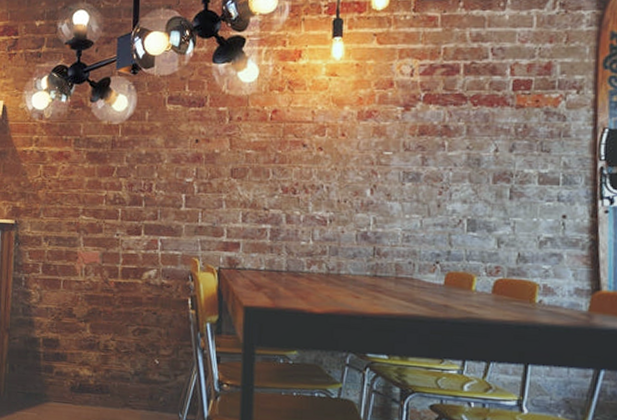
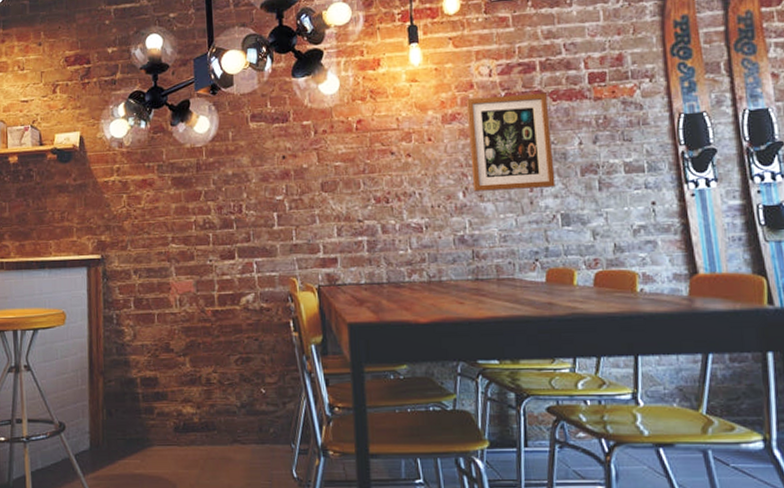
wall art: none [381,96,469,192] -> present [466,92,556,192]

